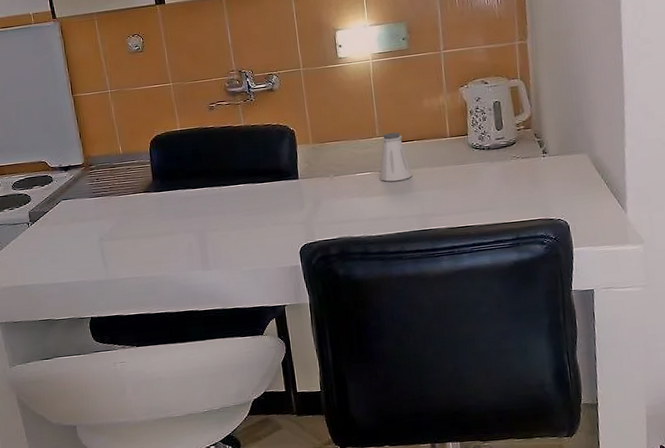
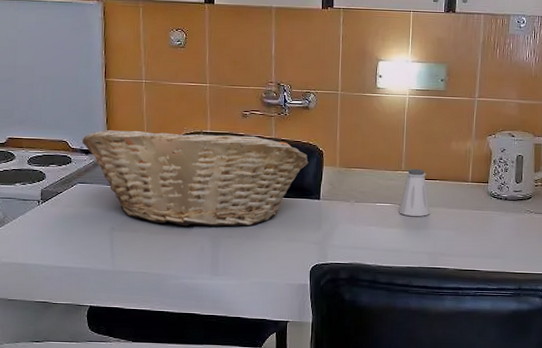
fruit basket: none [59,126,282,227] -> present [82,129,309,227]

